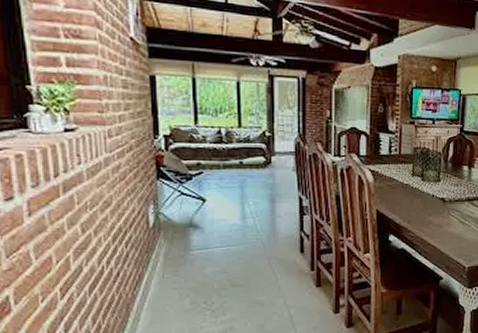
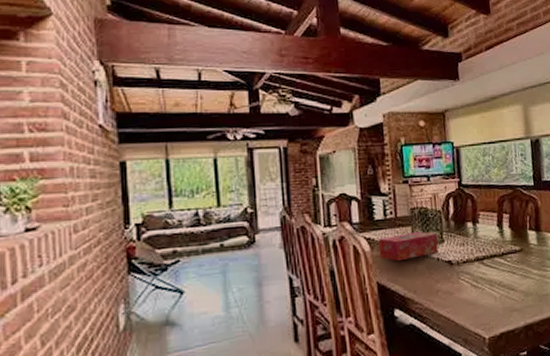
tissue box: none [381,170,435,194] -> present [378,231,439,262]

